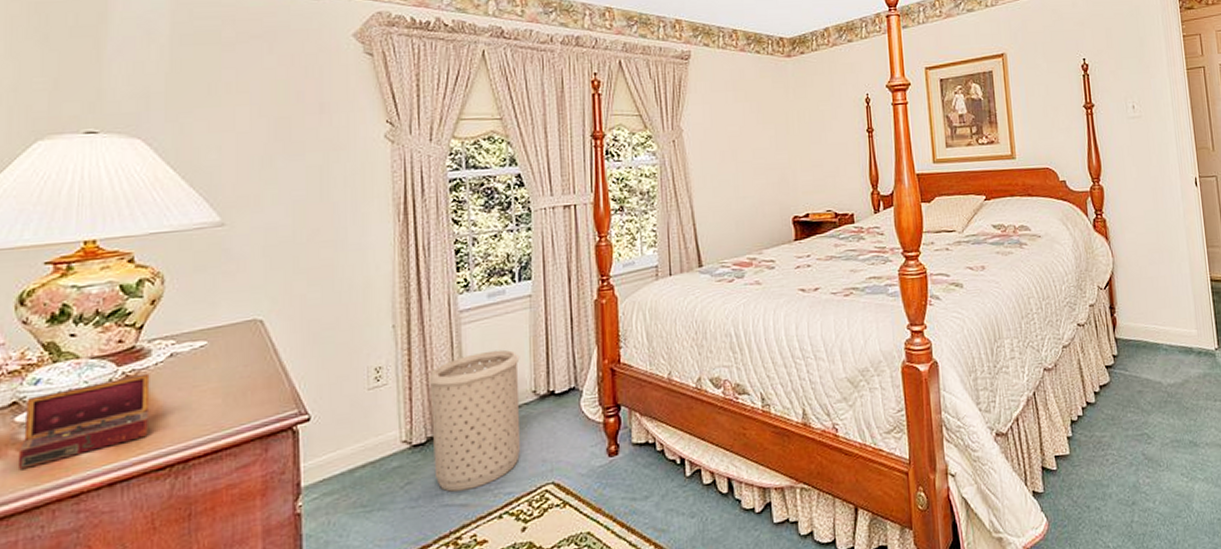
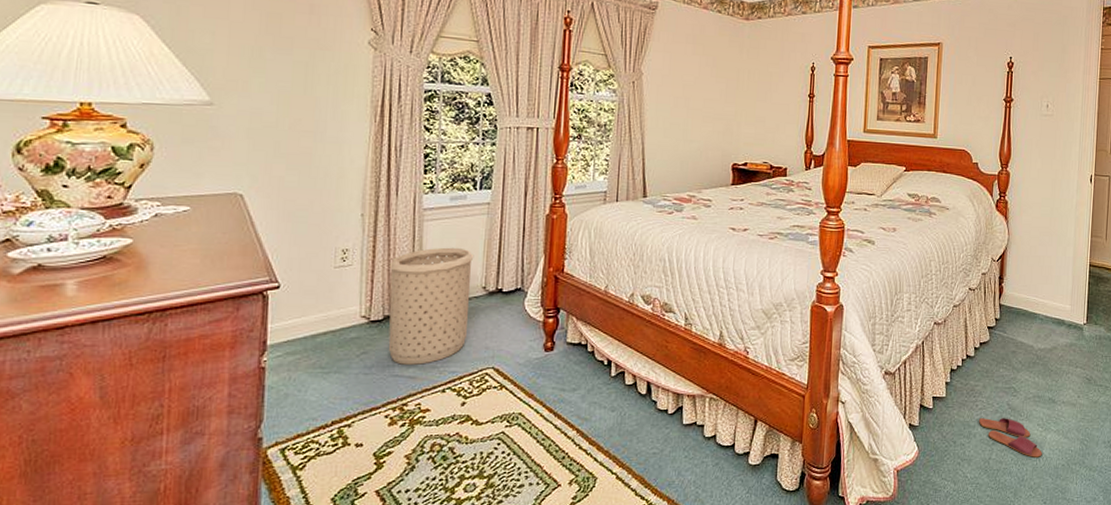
wooden box: present [17,373,150,469] -> none [8,228,135,299]
slippers: none [1112,470,1192,515] -> present [979,418,1042,457]

